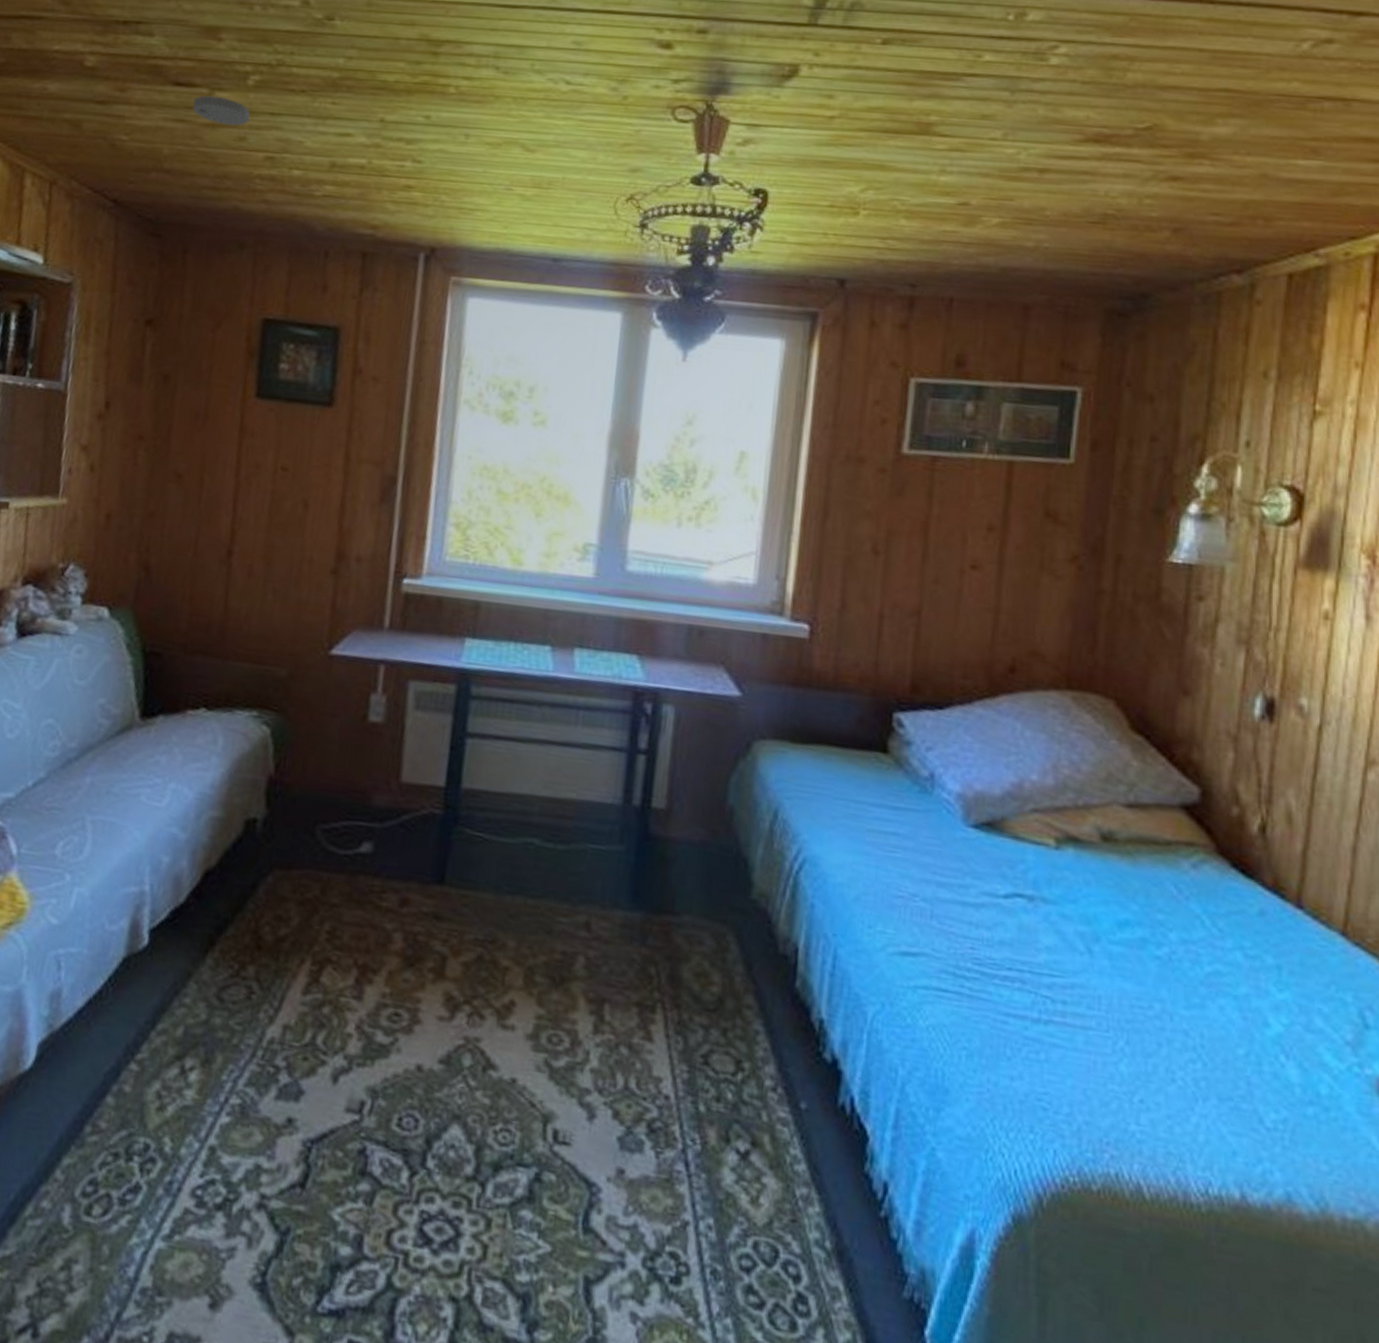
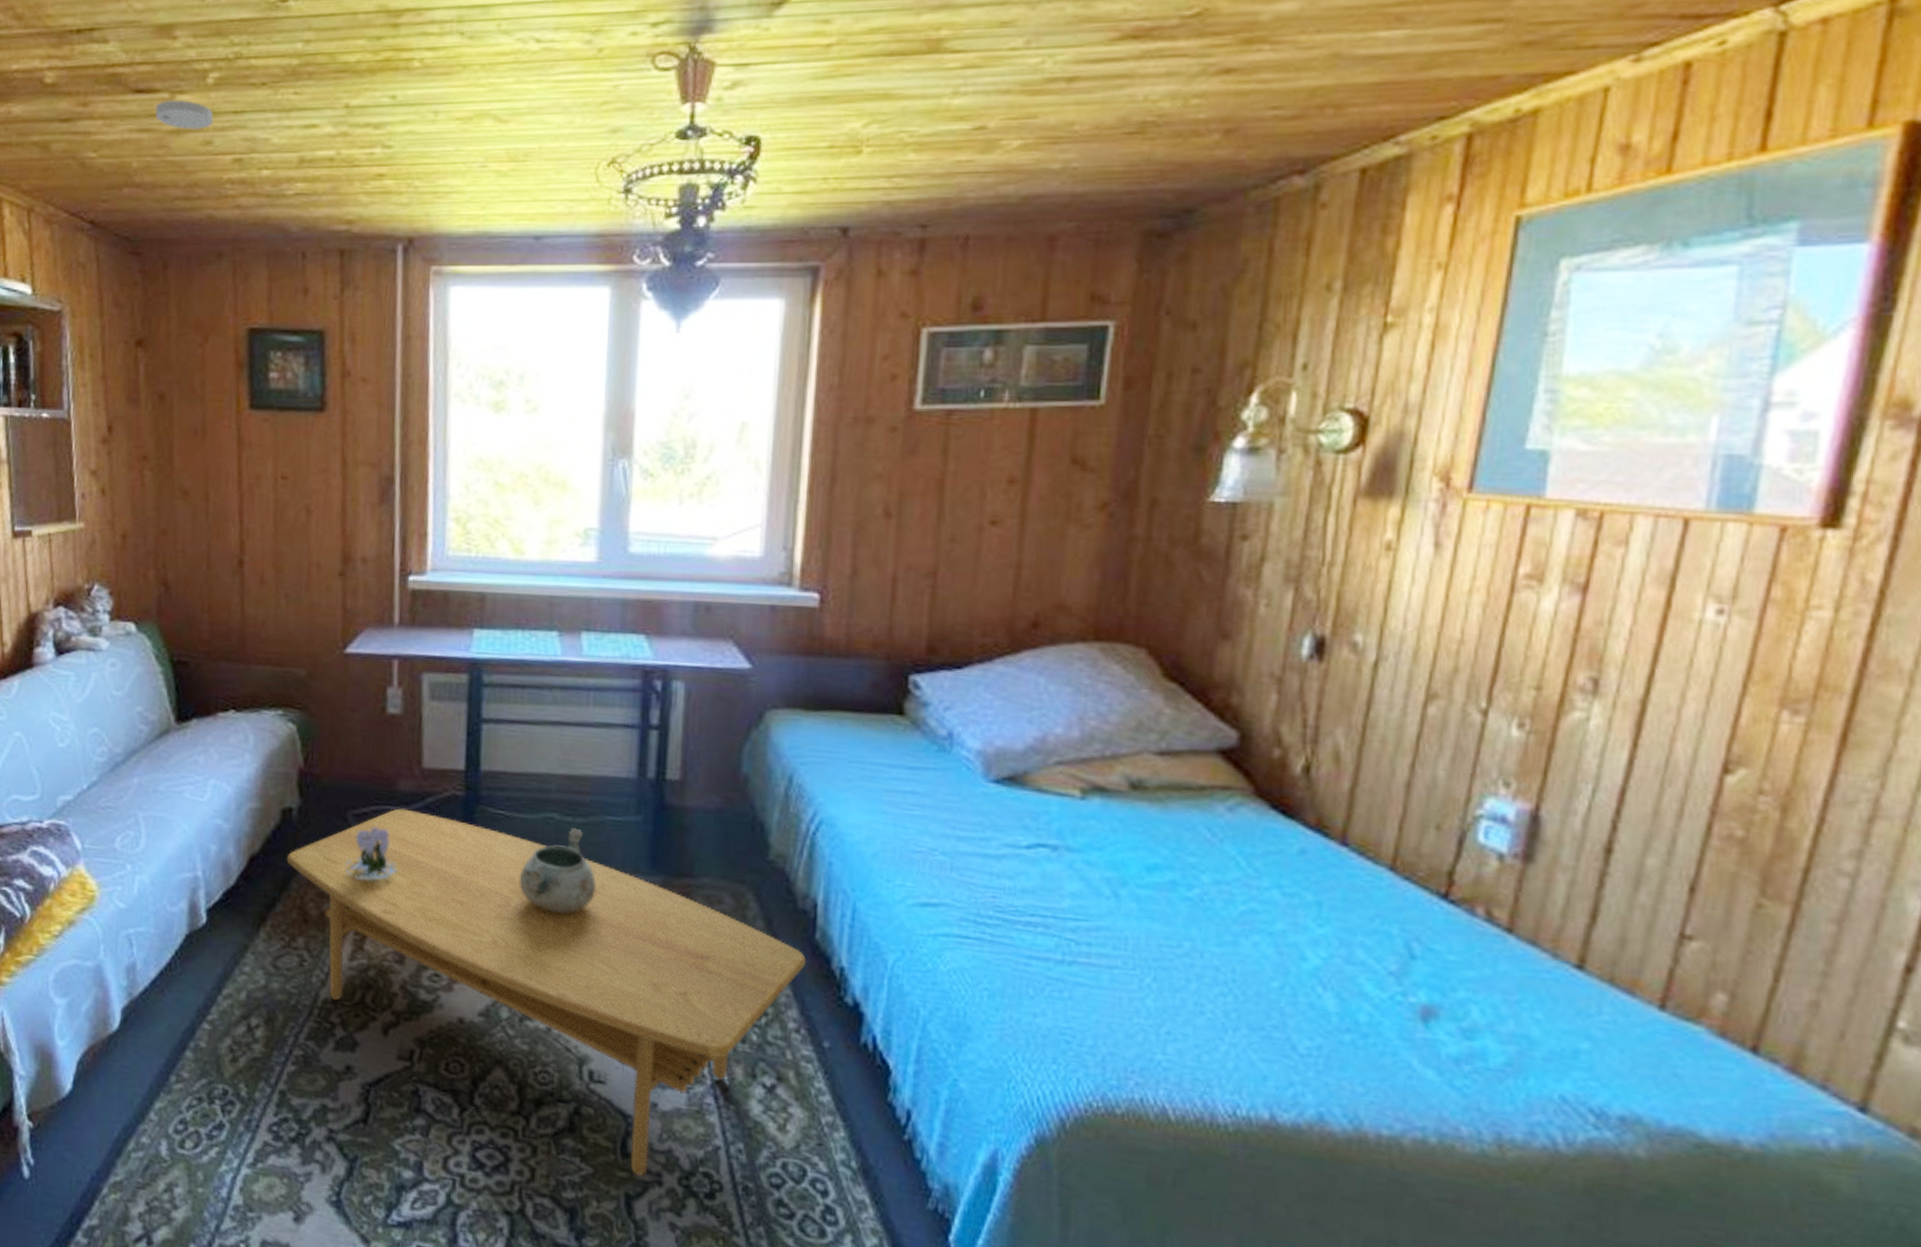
coffee table: none [244,825,786,1256] -> present [286,808,807,1176]
flowering plant: none [308,844,365,906] -> present [345,827,398,882]
decorative bowl: none [493,854,574,950] -> present [519,827,596,914]

